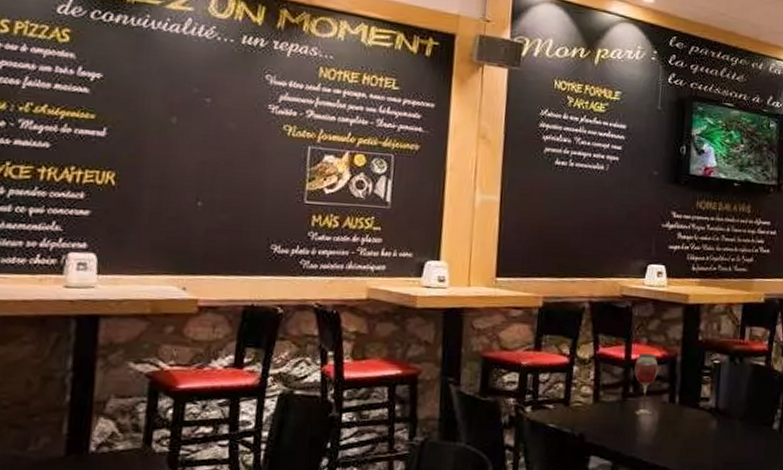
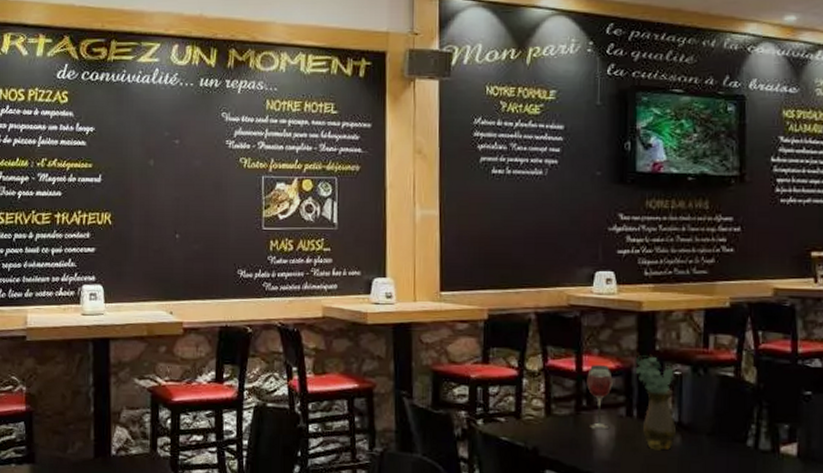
vase: none [679,342,714,435] -> present [635,352,677,451]

